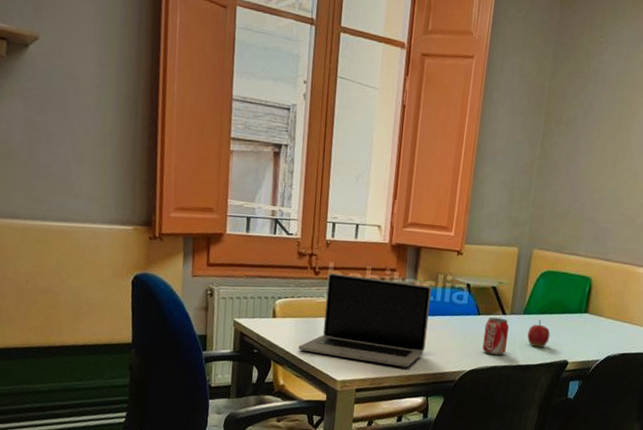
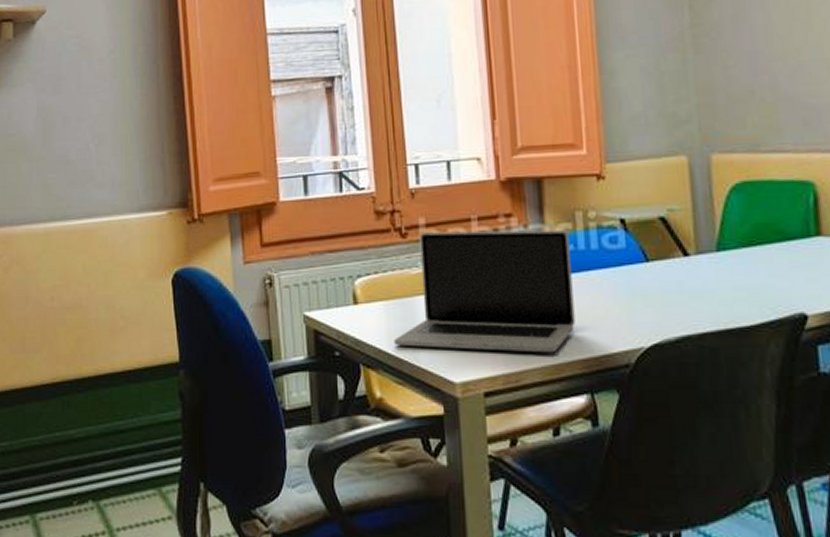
beverage can: present [482,317,510,356] -> none [660,261,701,319]
apple: present [527,320,550,348] -> none [730,256,768,299]

